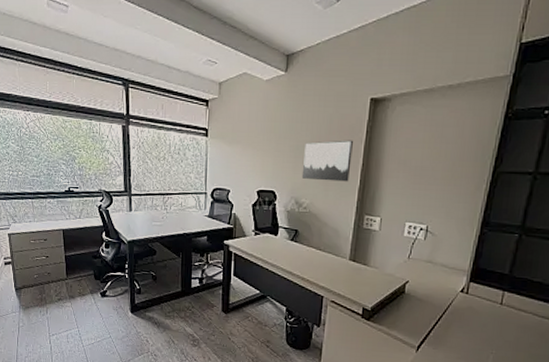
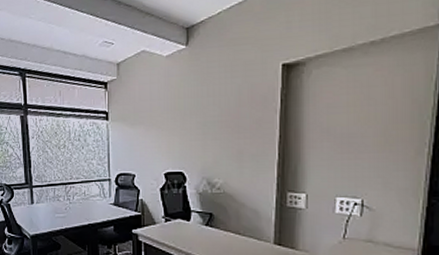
wall art: present [301,140,353,182] -> none [212,110,267,158]

